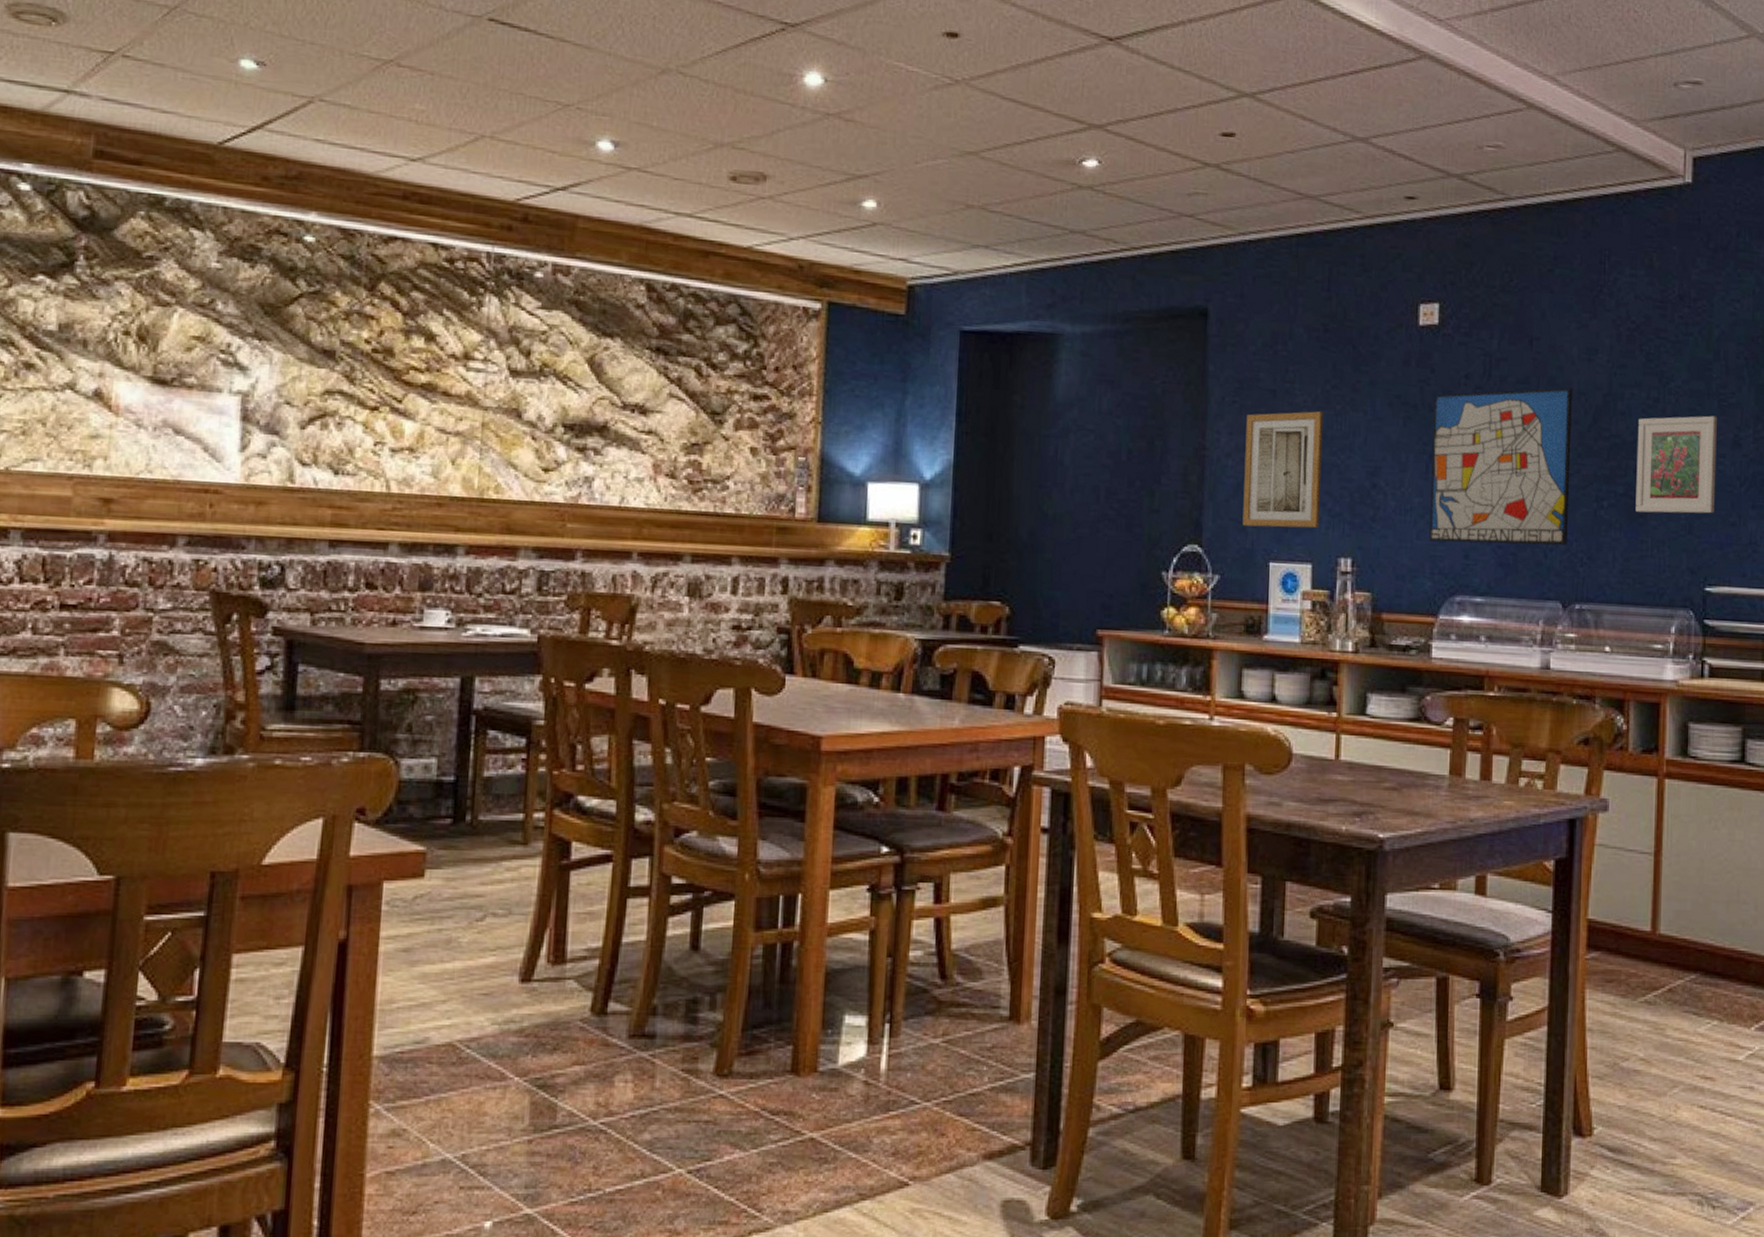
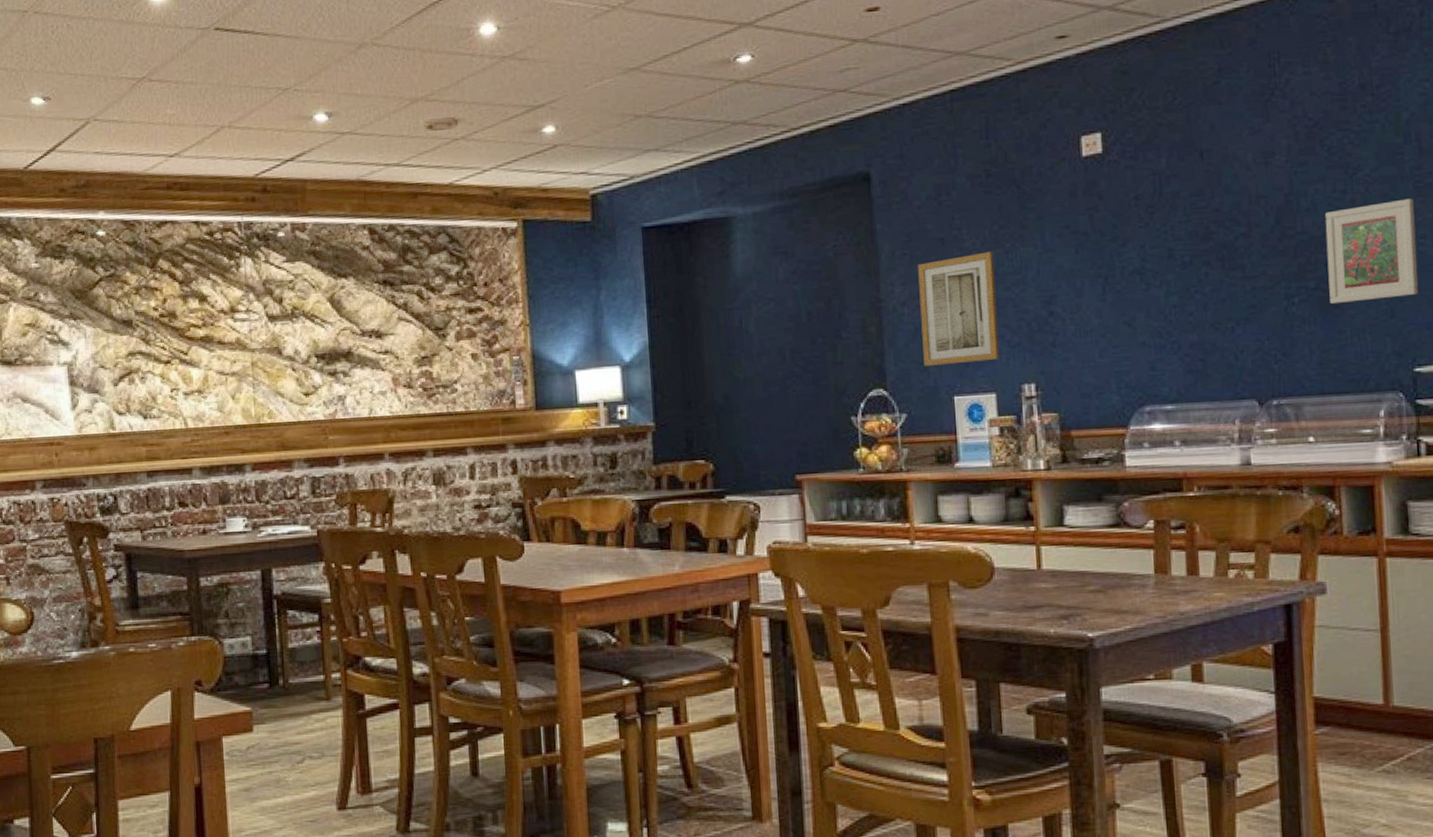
wall art: present [1429,387,1572,546] -> none [1104,193,1259,358]

